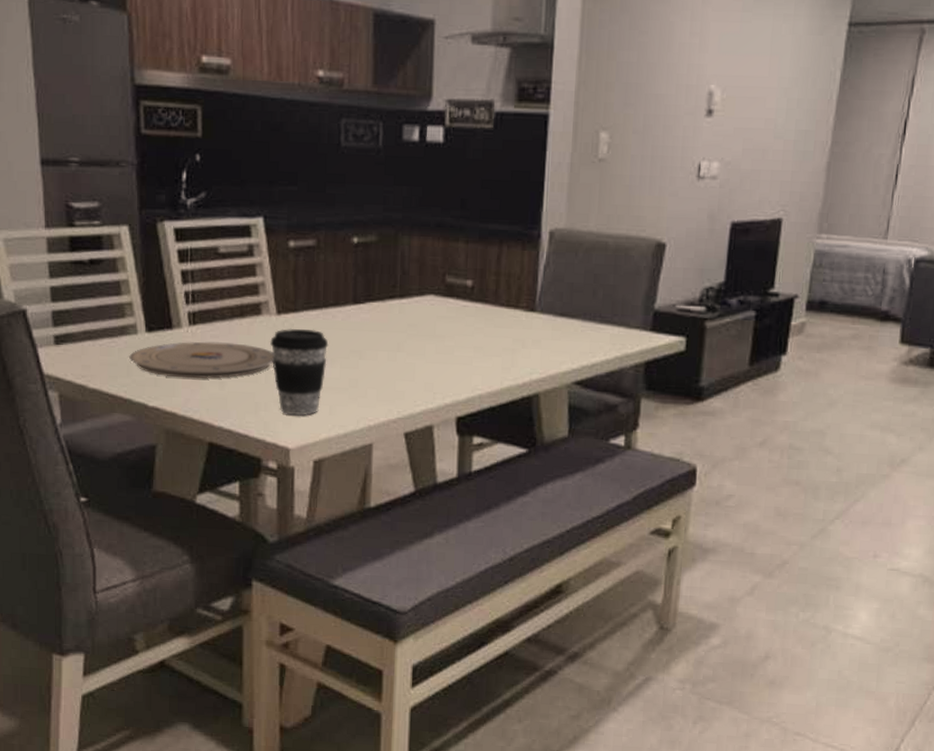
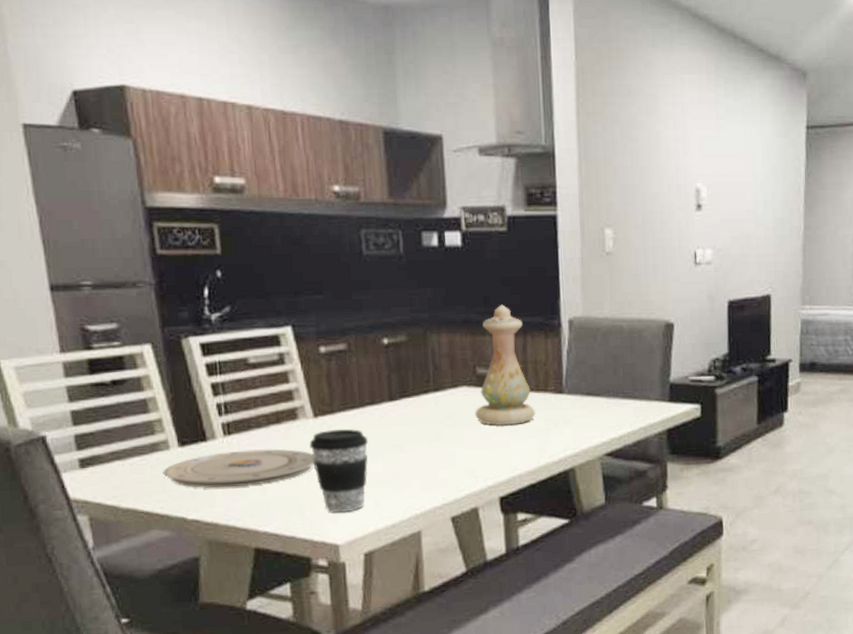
vase: none [439,209,503,341] -> present [475,304,535,425]

